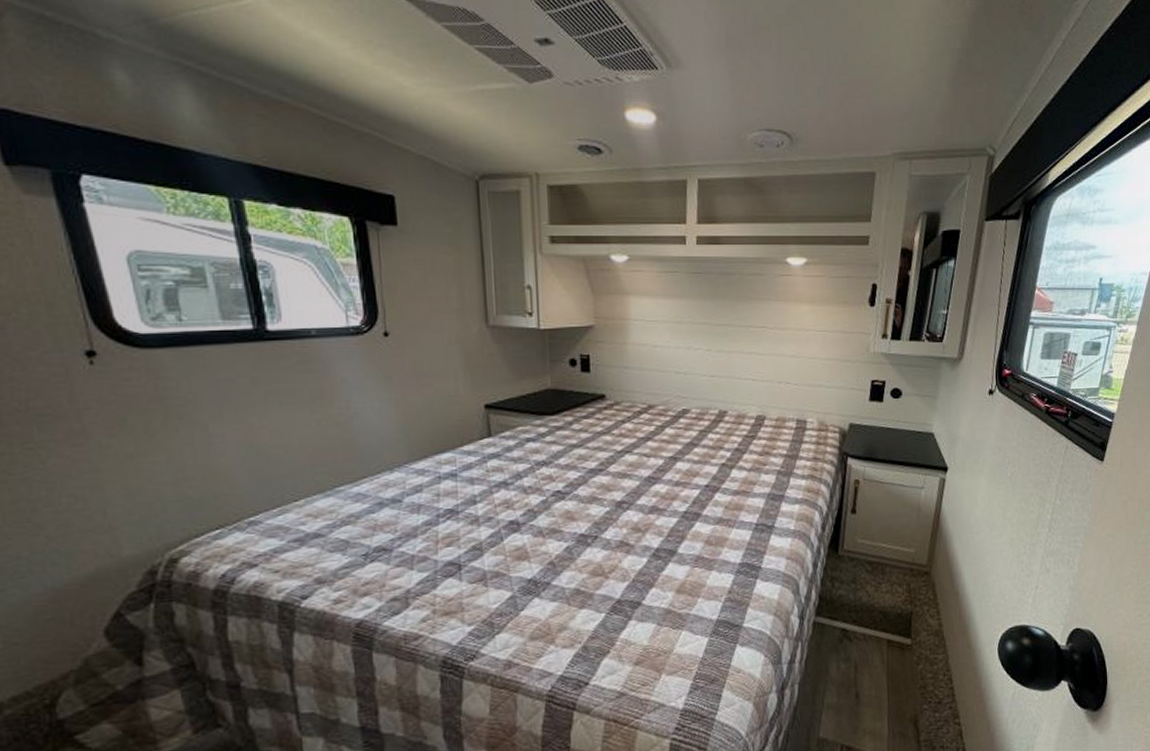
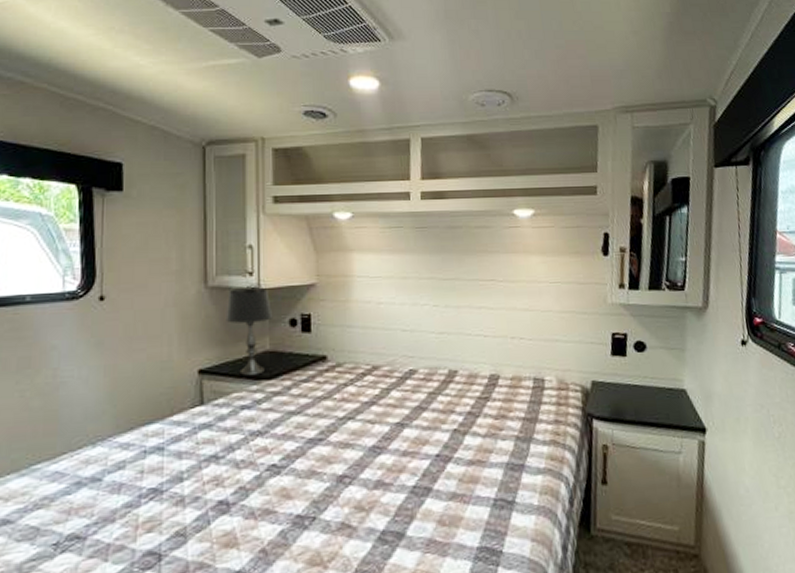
table lamp: none [508,328,554,413] -> present [225,287,274,378]

